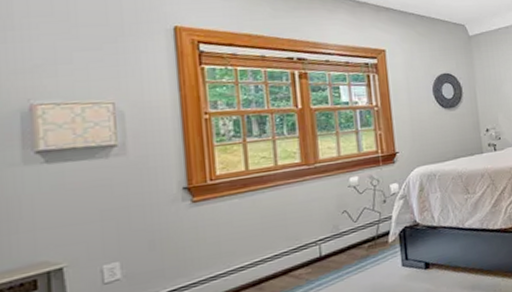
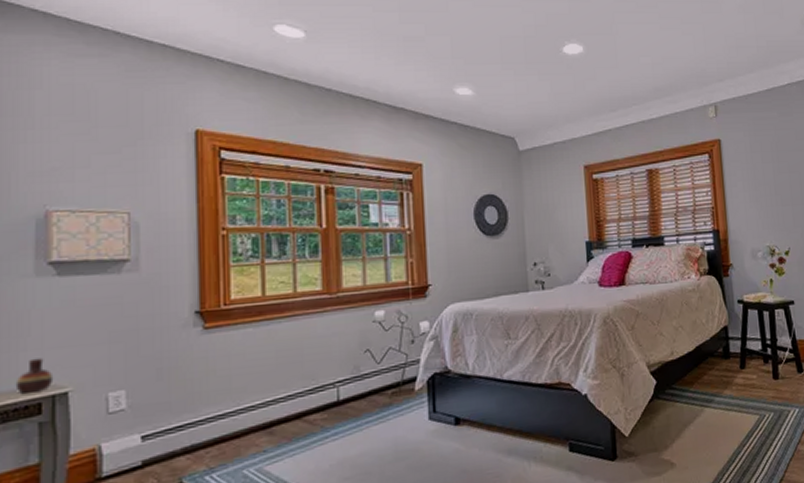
vase: none [8,238,48,273] -> present [15,358,54,394]

